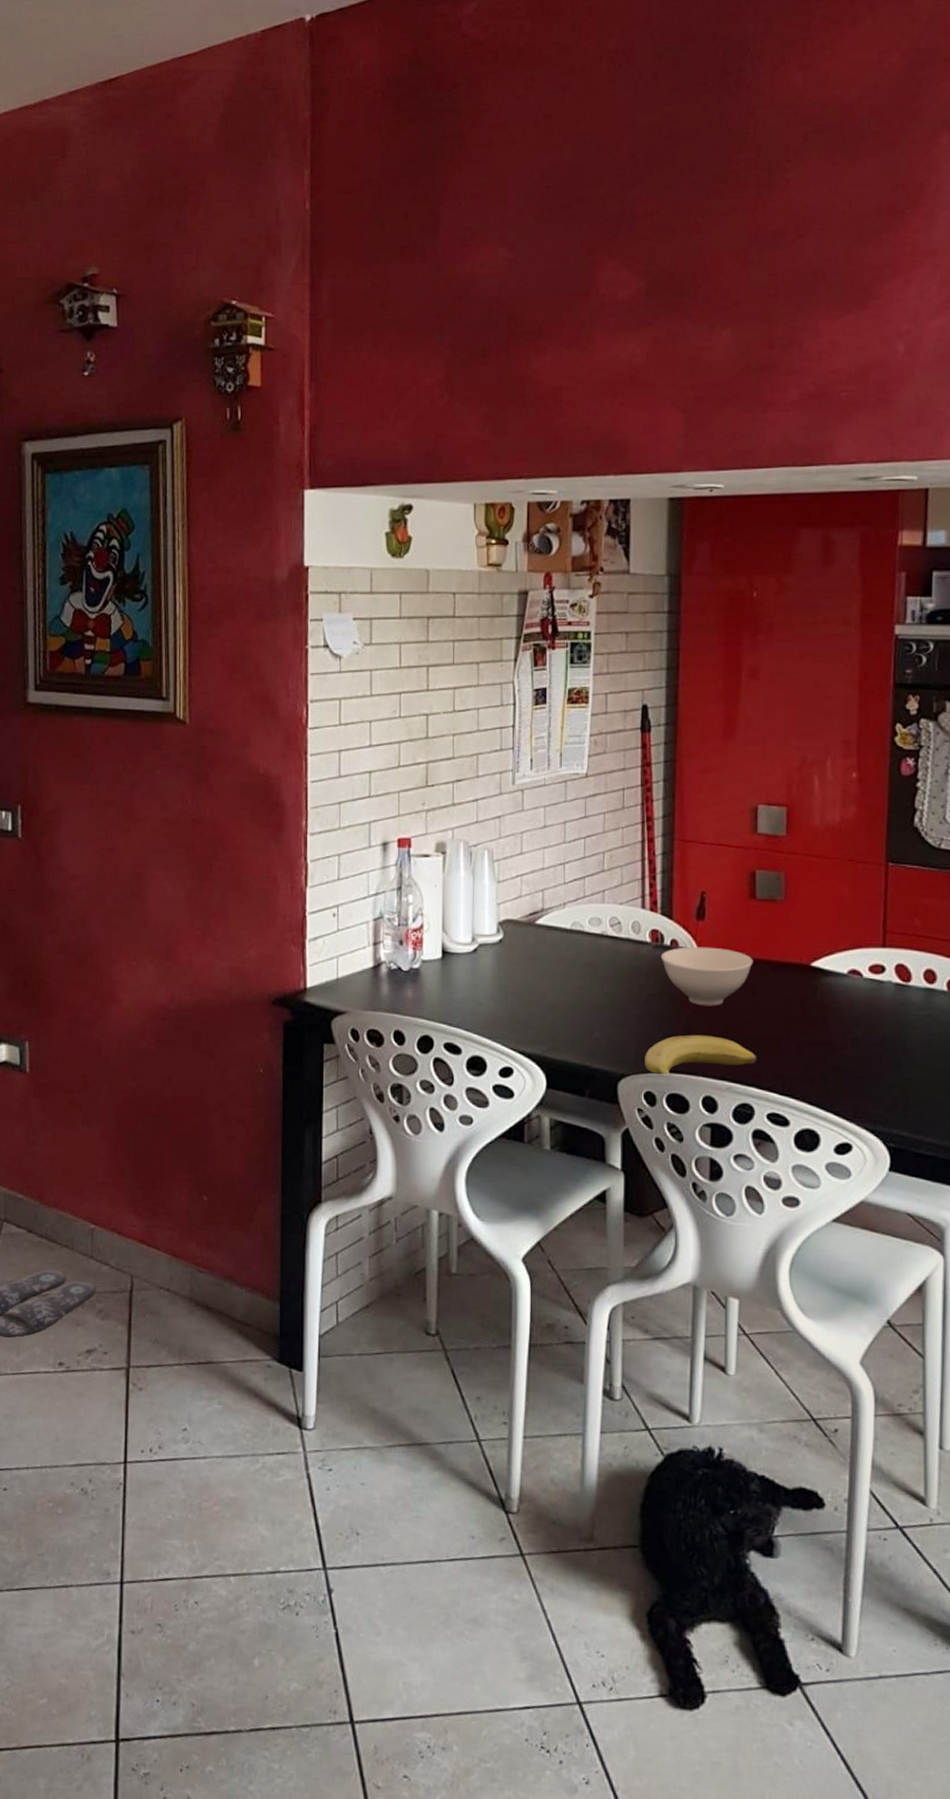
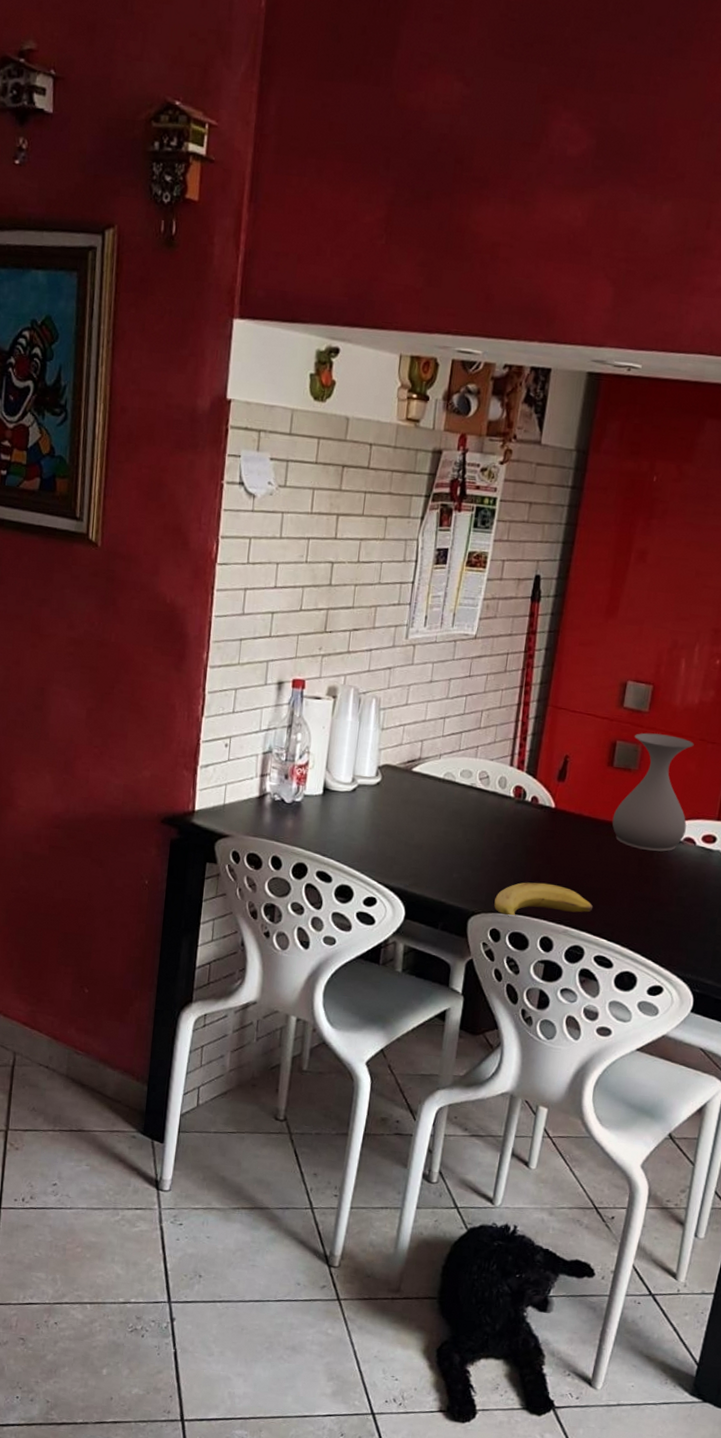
bowl: present [660,947,753,1006] -> none [521,804,603,859]
vase: none [764,858,849,988] -> present [612,733,694,852]

